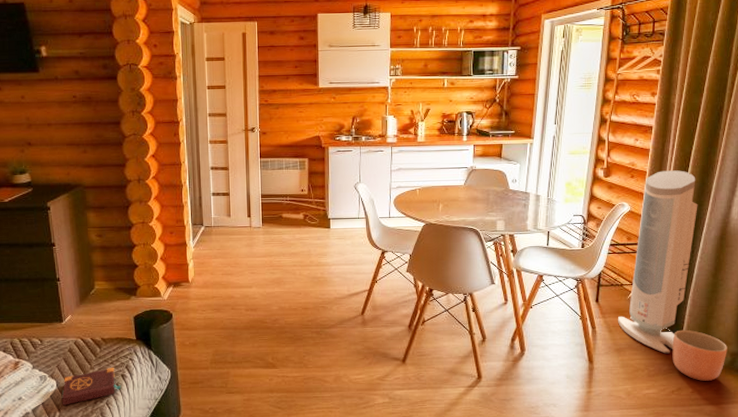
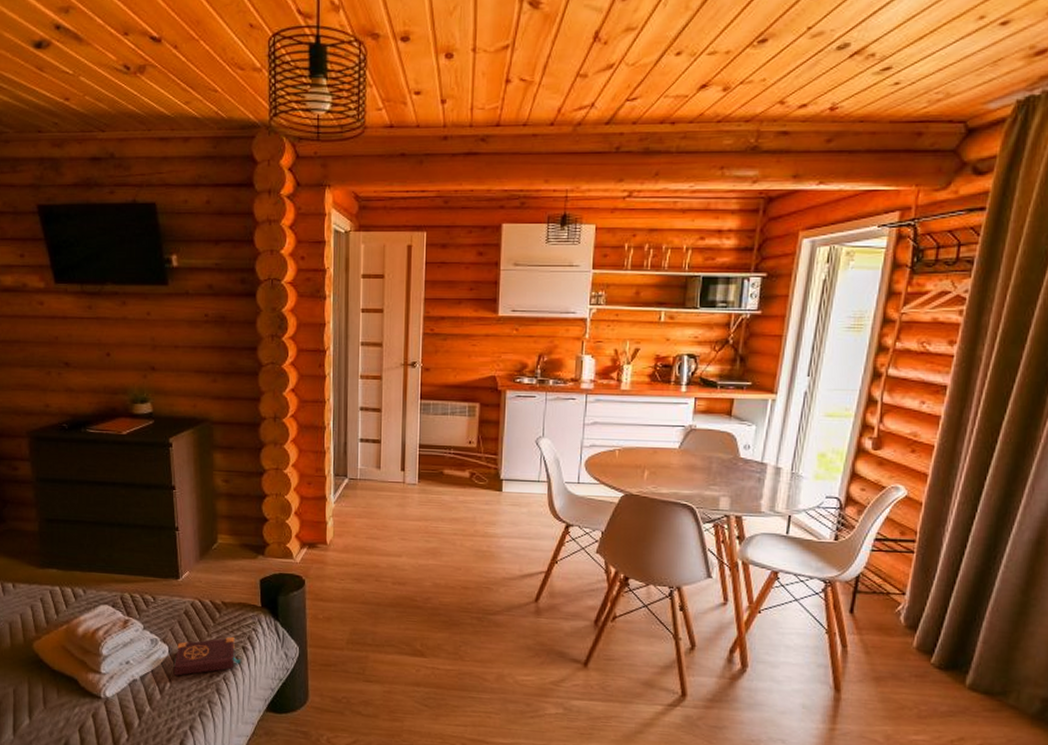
air purifier: present [618,170,698,354] -> none [879,446,1007,691]
planter: present [672,329,727,381] -> none [954,660,1037,733]

